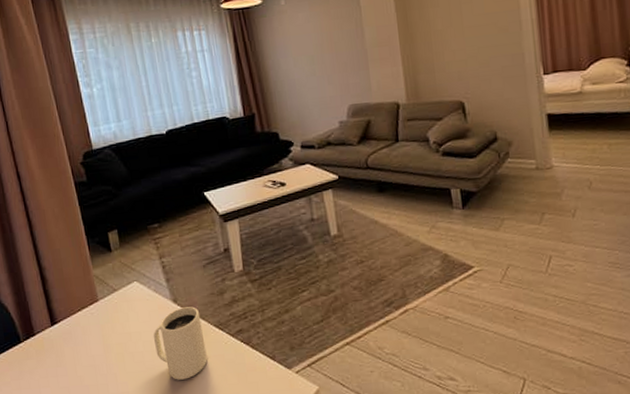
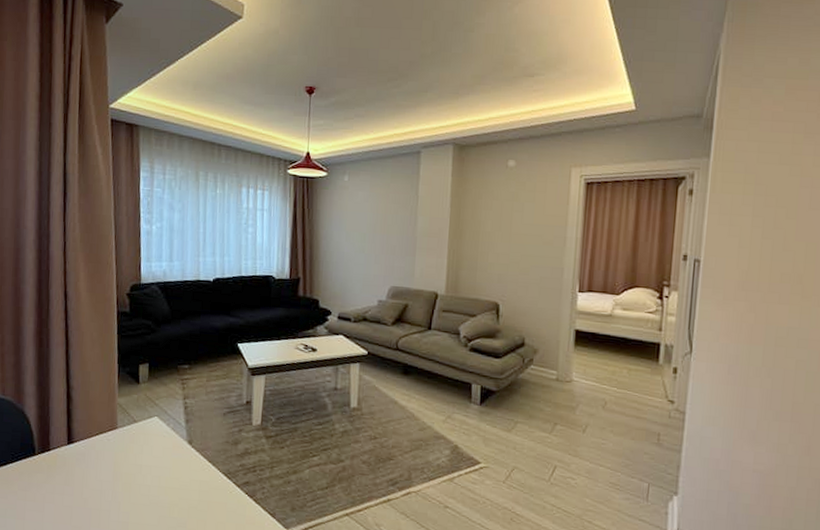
mug: present [153,307,208,380] -> none [162,450,212,521]

